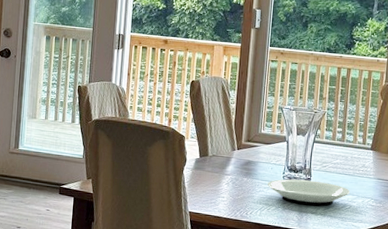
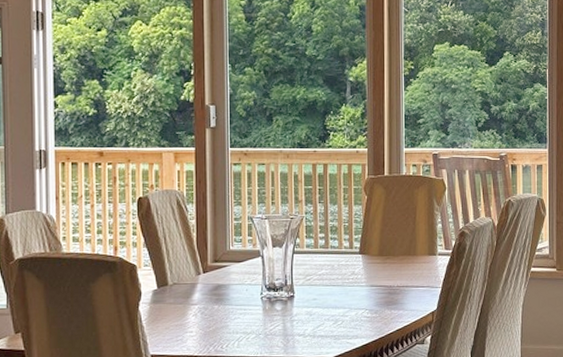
plate: present [267,179,350,206] -> none [243,297,340,328]

